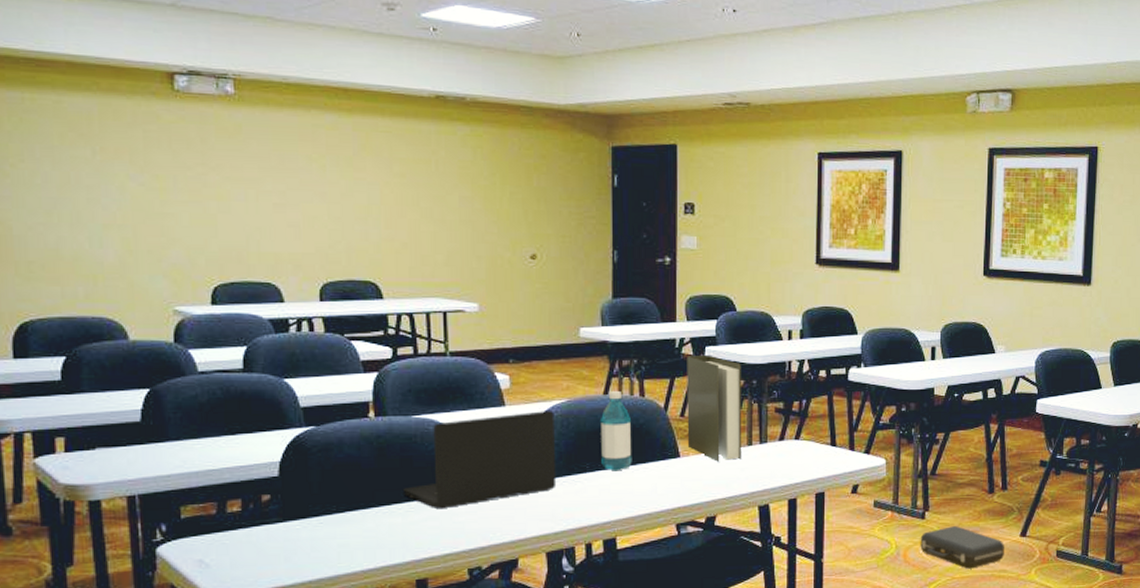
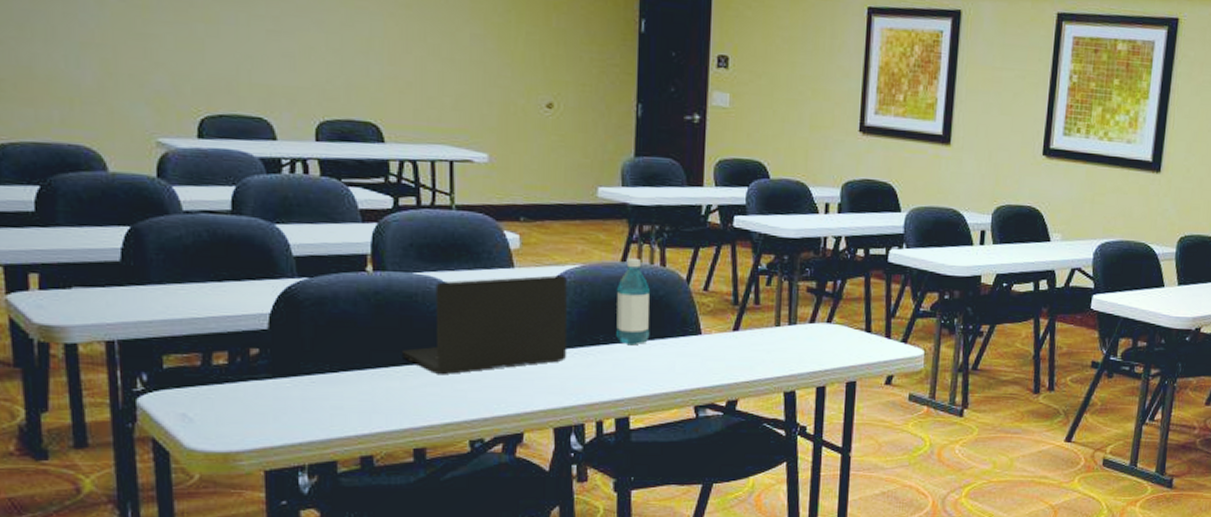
binder: present [687,354,741,462] -> none [710,224,772,342]
briefcase: present [920,526,1005,569] -> none [956,426,1048,473]

